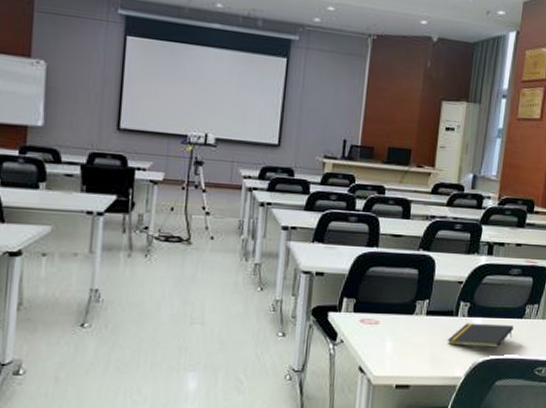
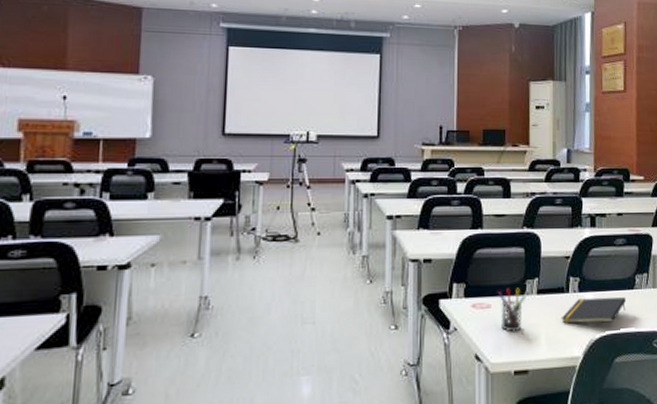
pen holder: none [387,307,415,348] -> present [498,288,527,331]

